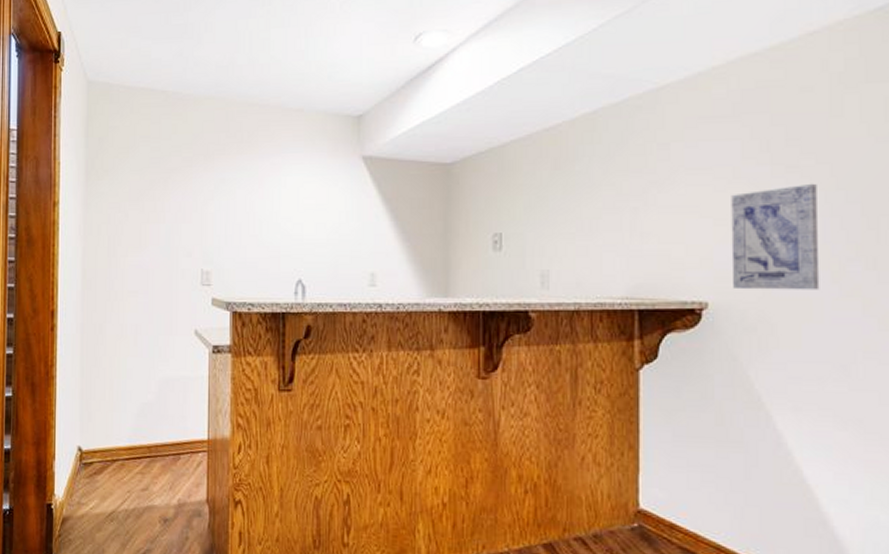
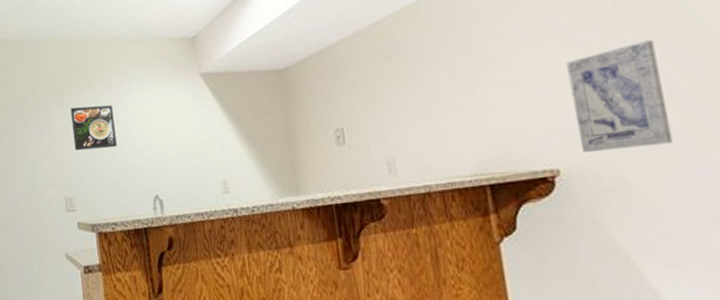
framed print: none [218,174,264,223] -> present [70,105,117,151]

